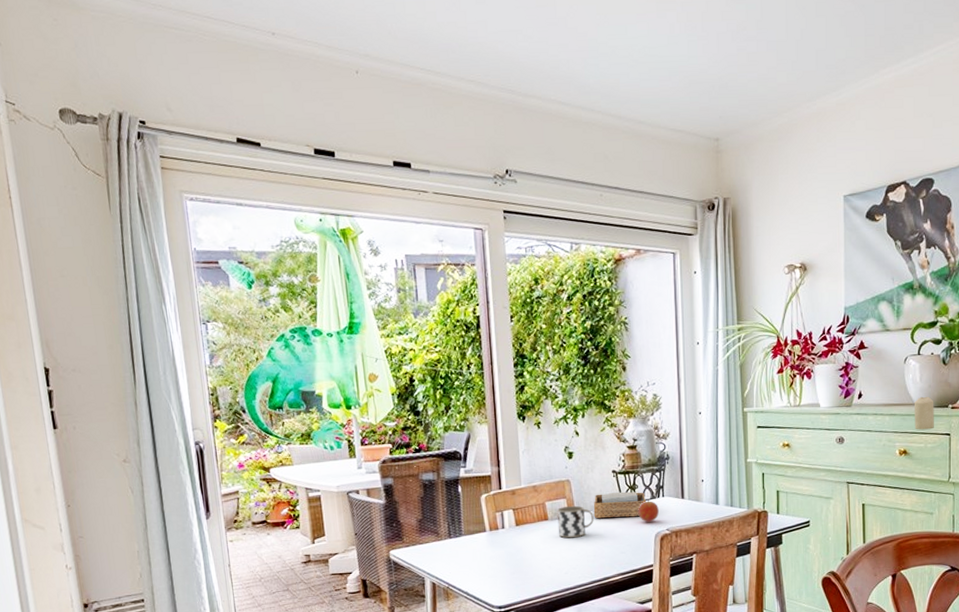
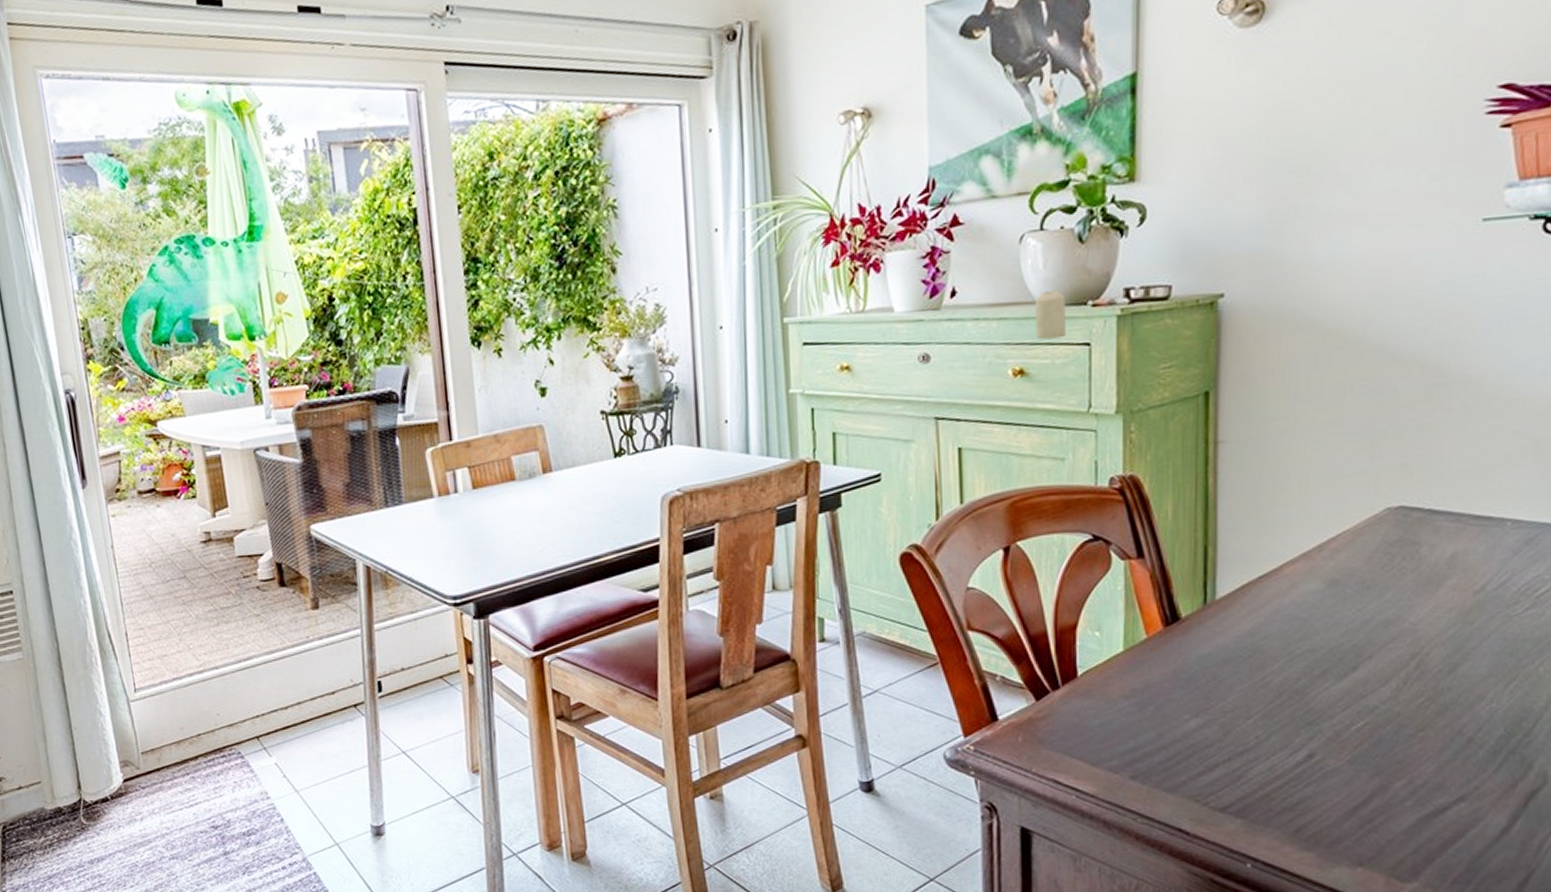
cup: present [557,505,594,538] -> none [526,459,577,505]
napkin holder: present [593,491,646,519] -> none [575,439,648,478]
fruit: present [638,498,659,522] -> none [637,447,666,480]

